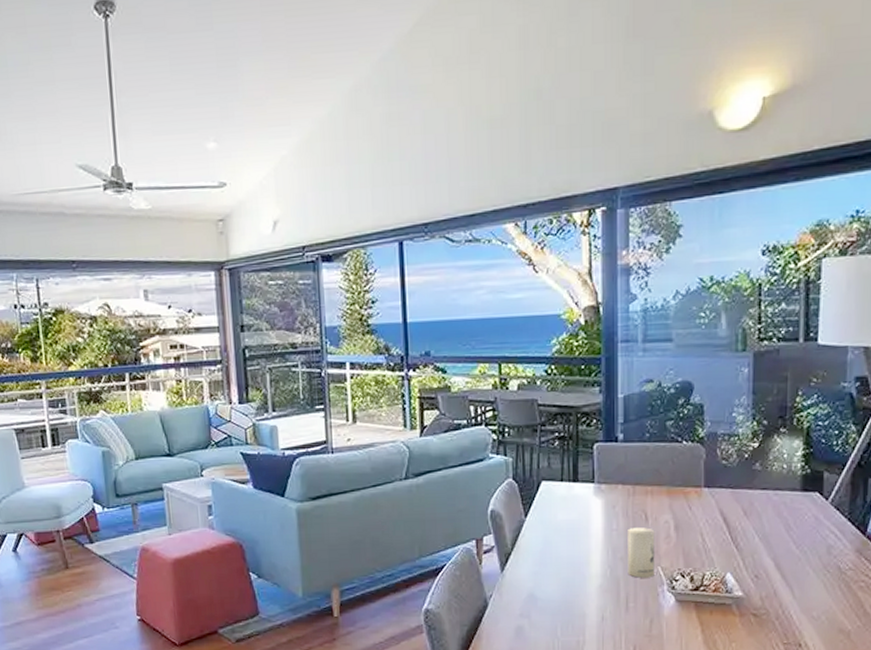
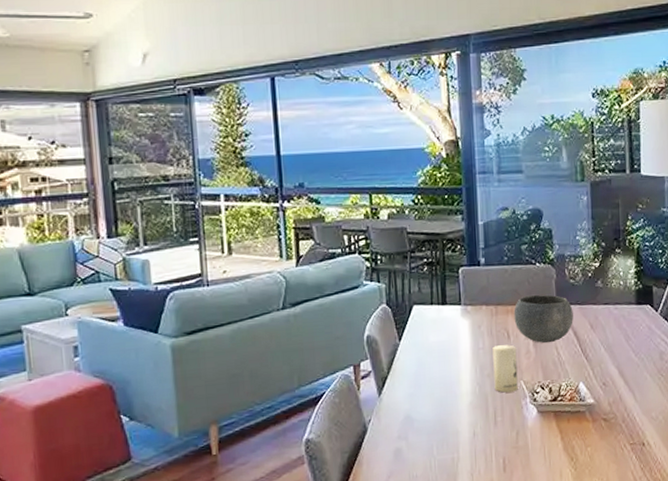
bowl: none [654,475,724,529] -> present [514,294,573,343]

